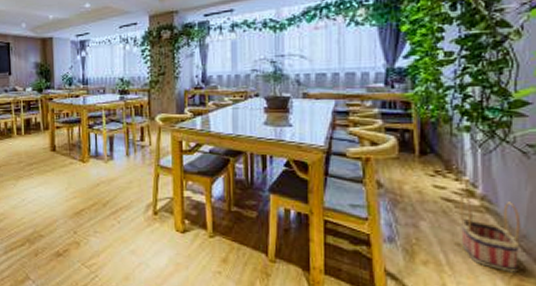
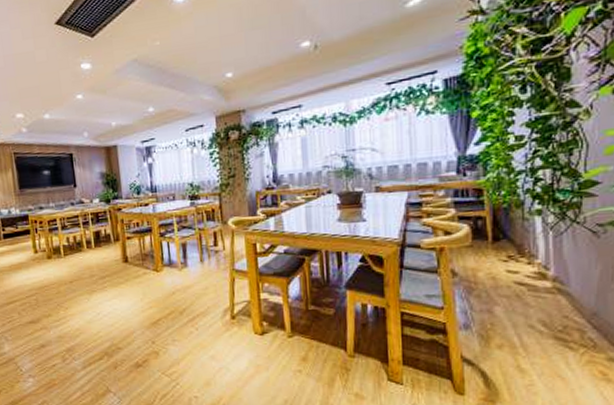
basket: present [460,193,521,272] -> none [533,276,592,349]

